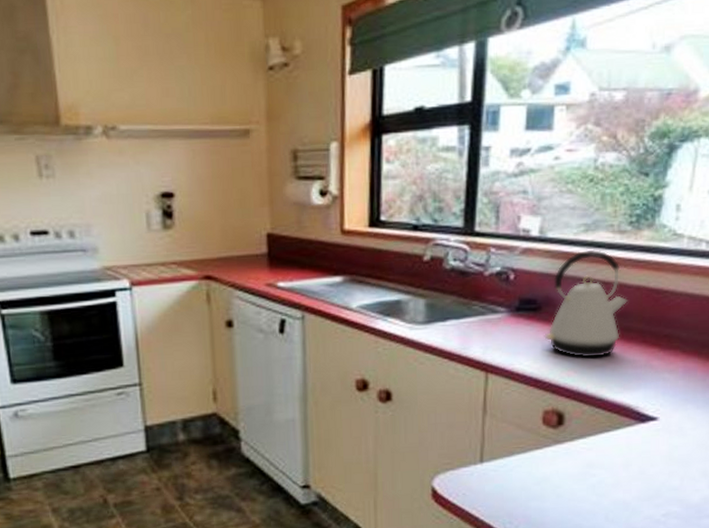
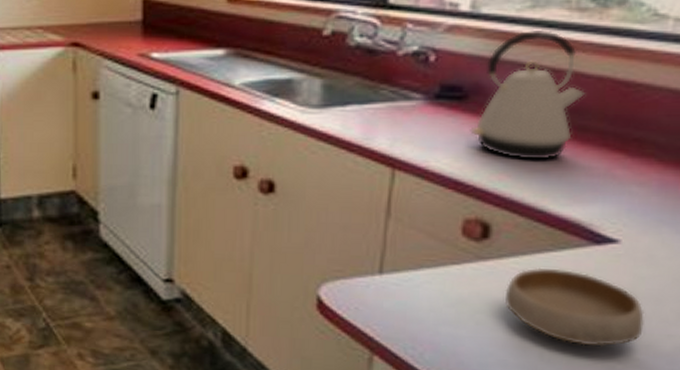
bowl: none [577,445,679,506] -> present [504,267,645,347]

